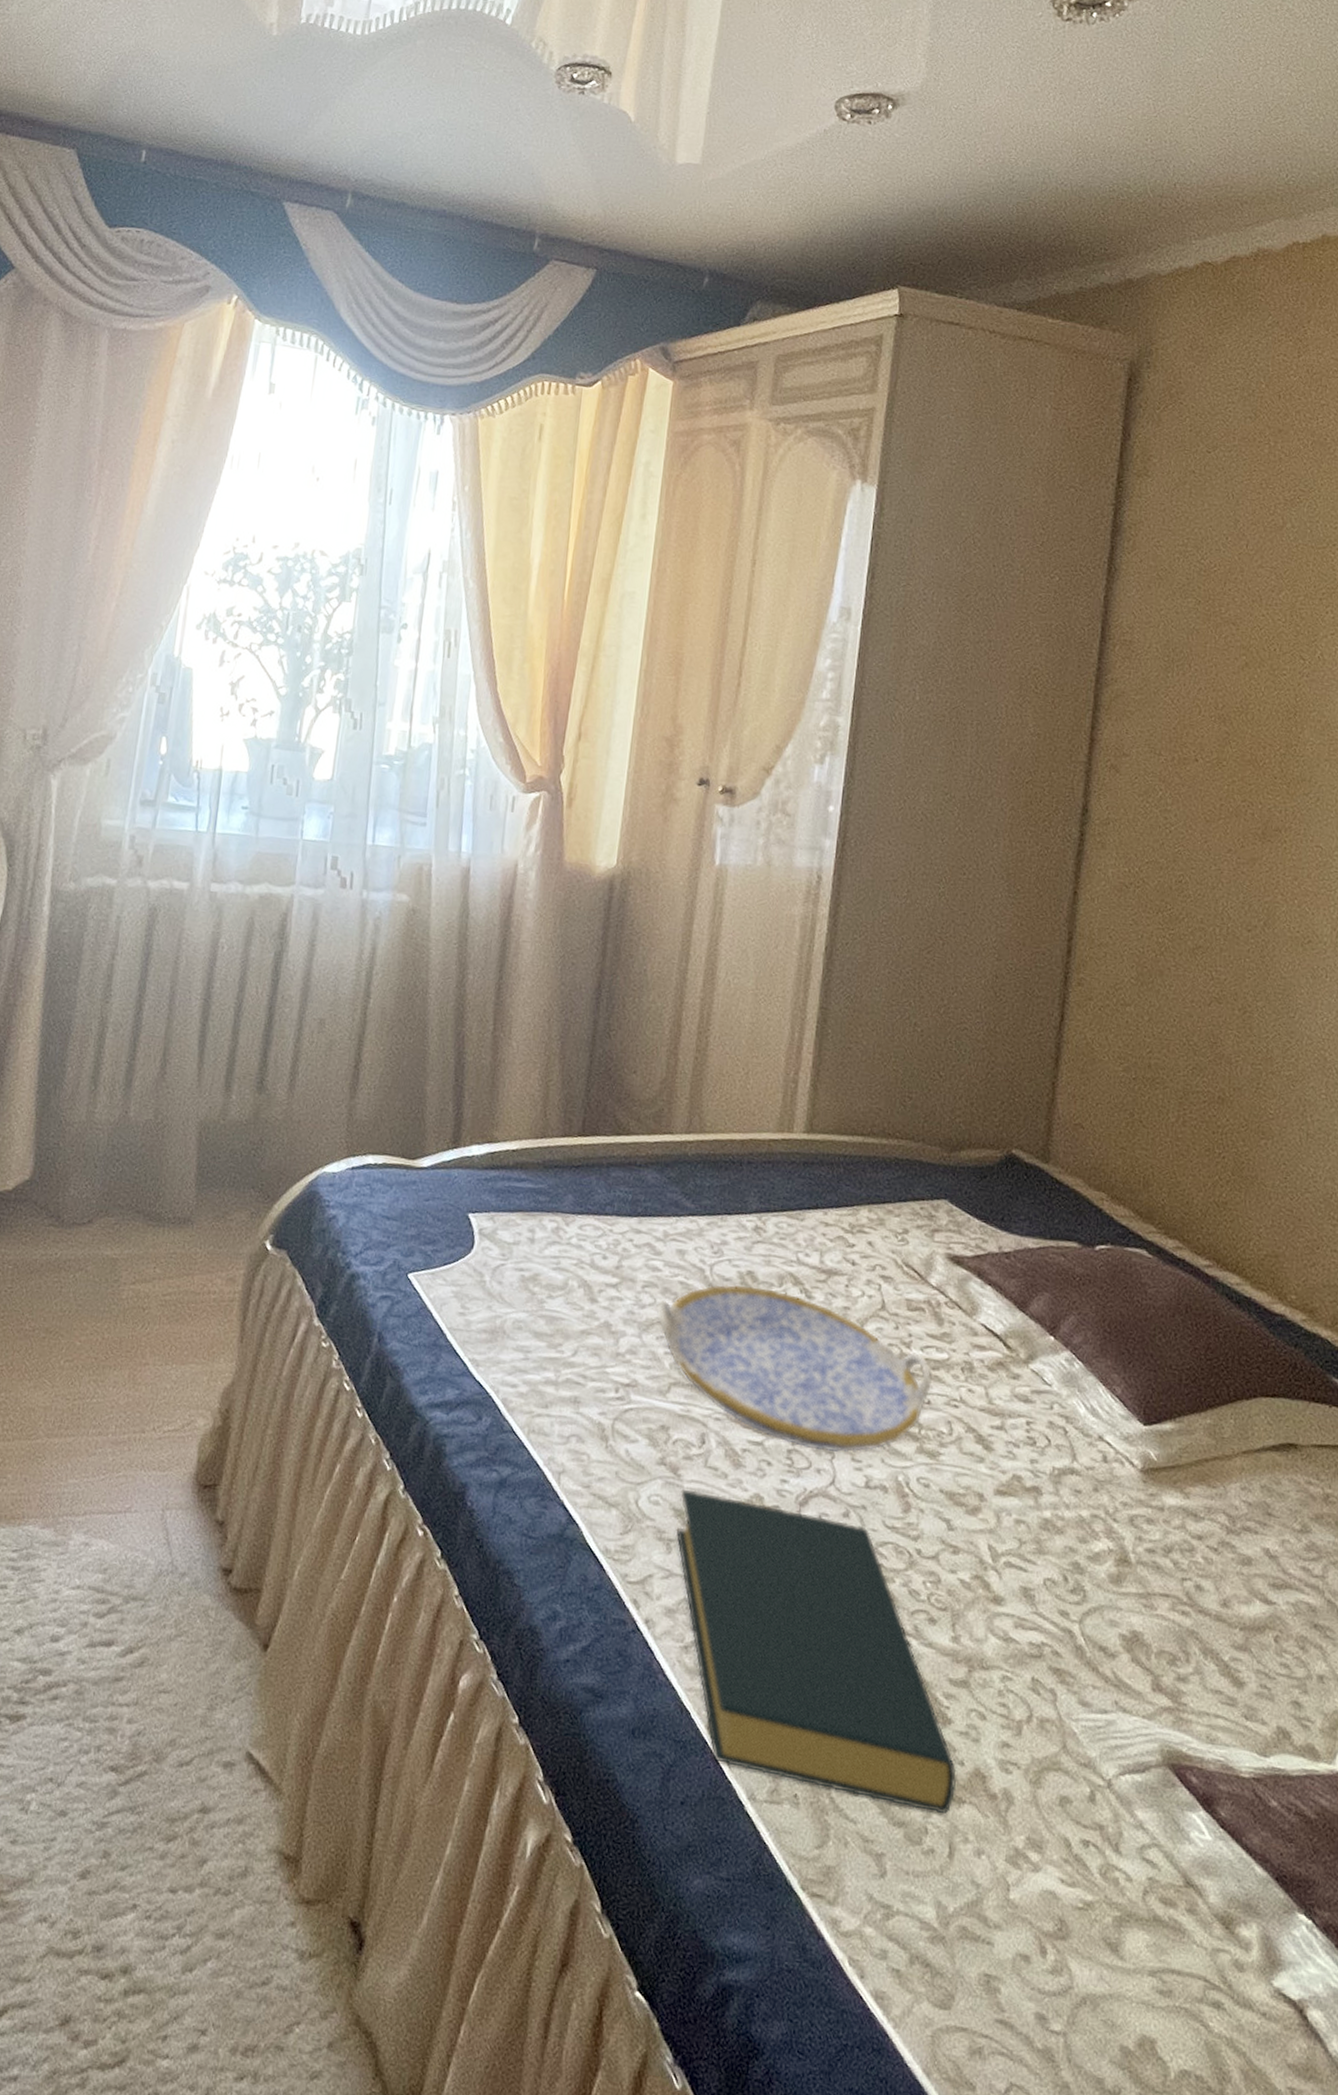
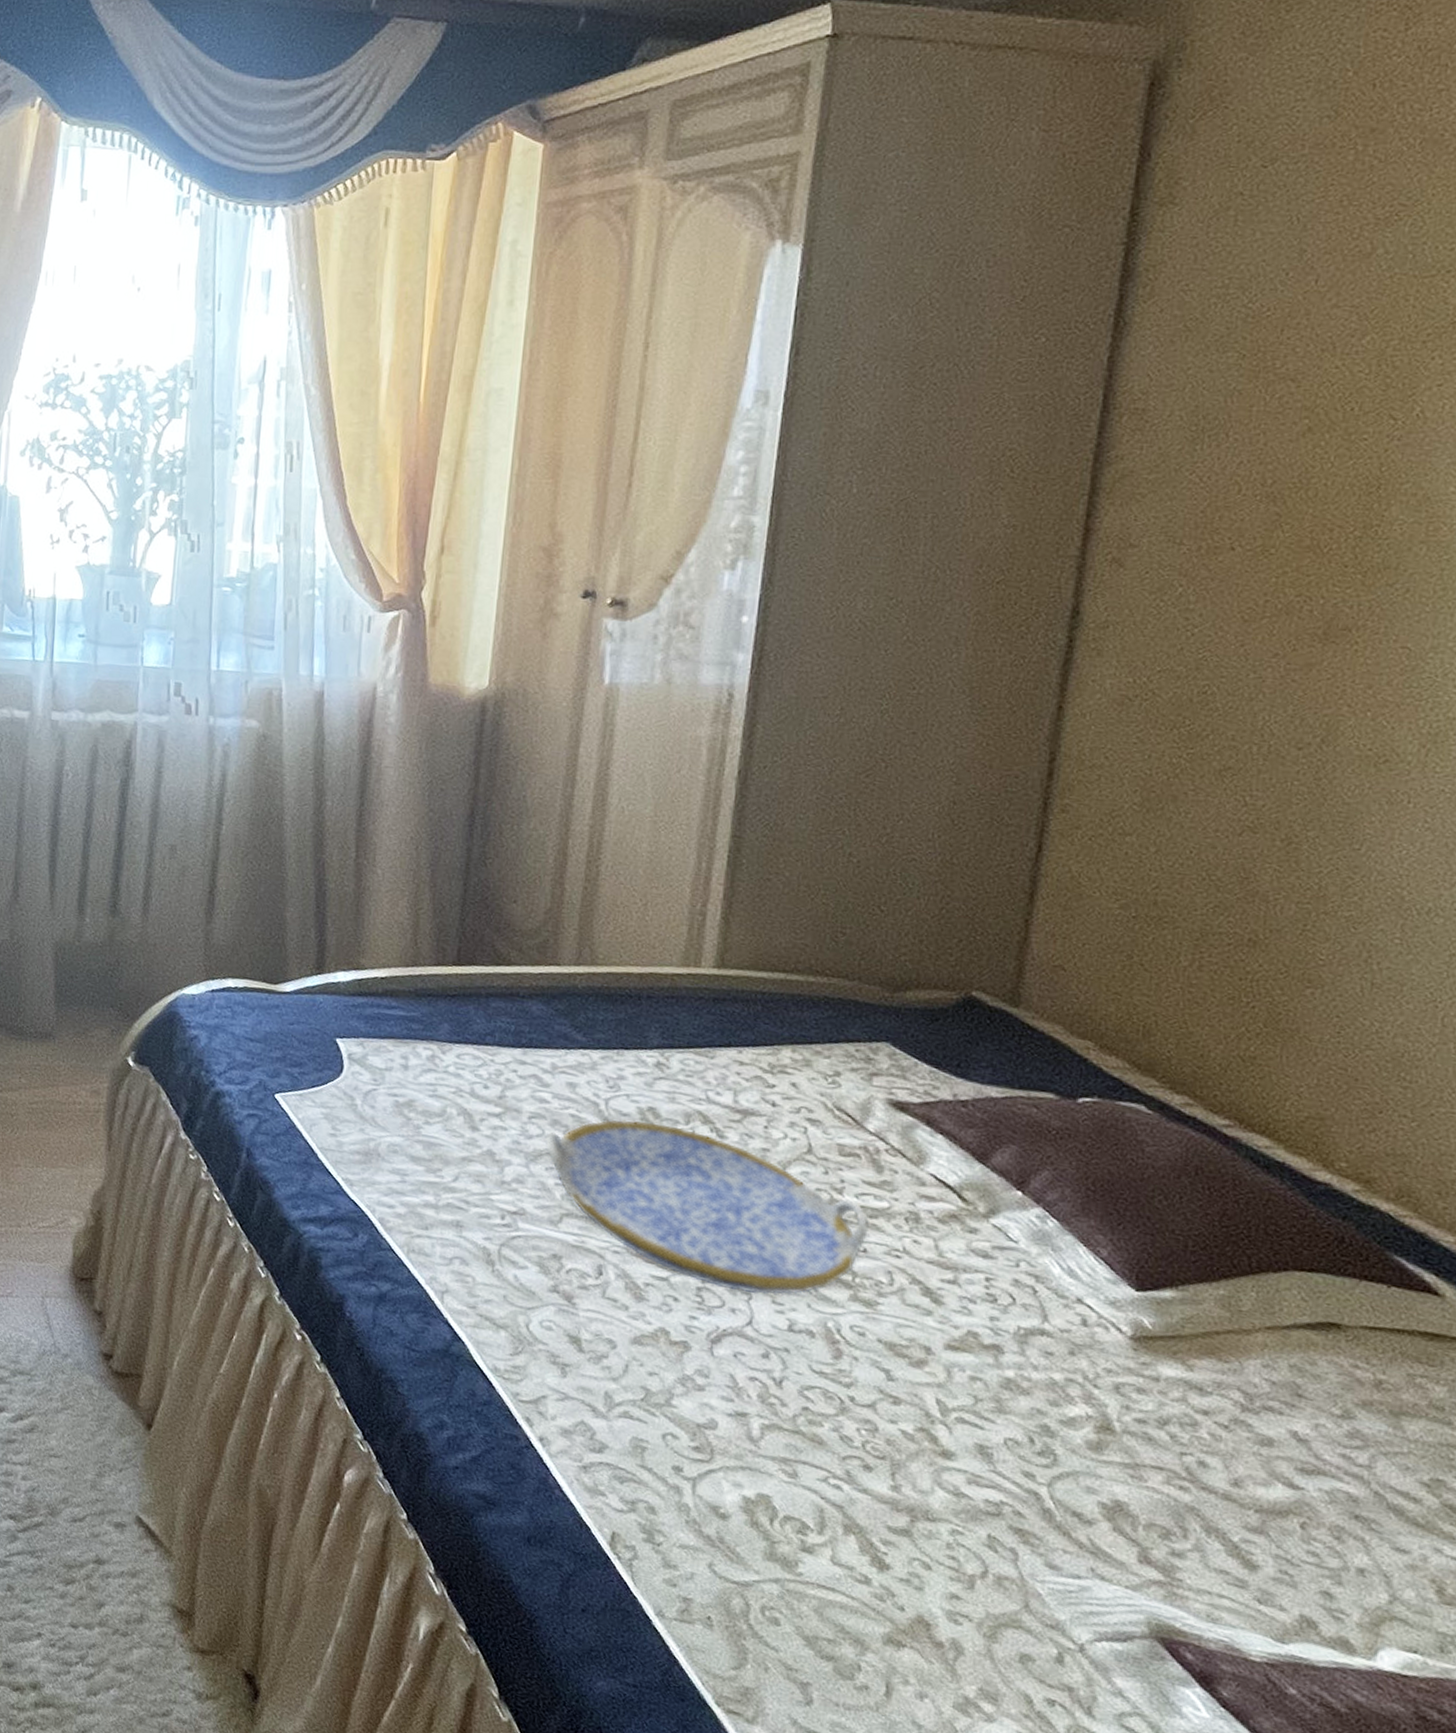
hardback book: present [676,1488,957,1813] -> none [571,1316,896,1654]

